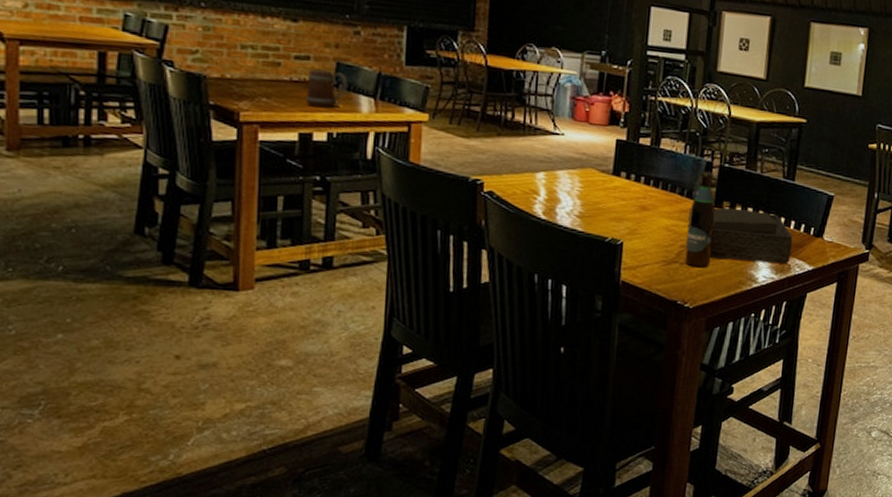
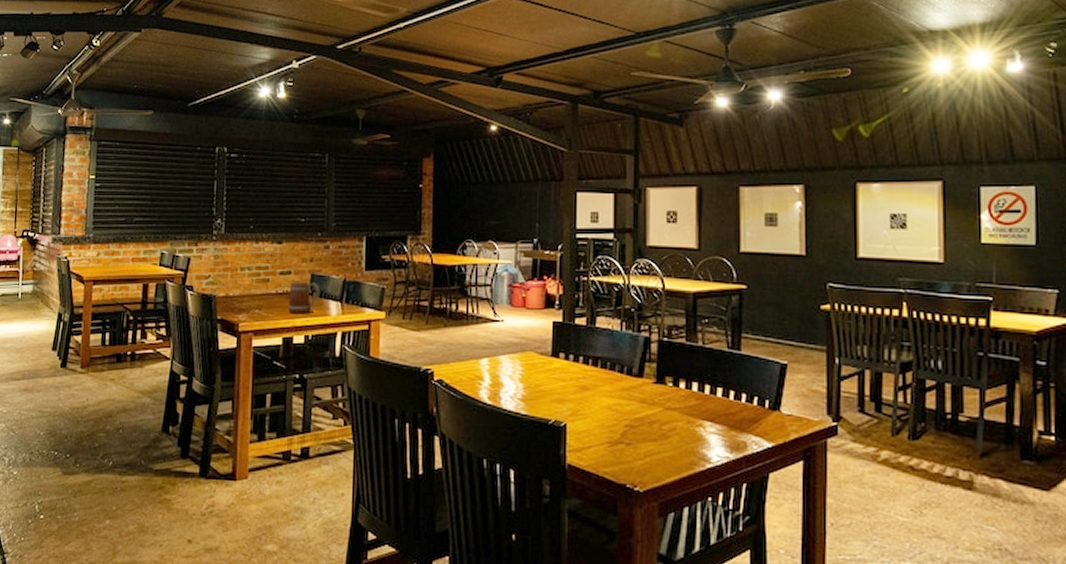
bottle: present [685,171,716,268] -> none [630,347,658,448]
napkin holder: present [688,207,794,264] -> none [631,383,747,442]

